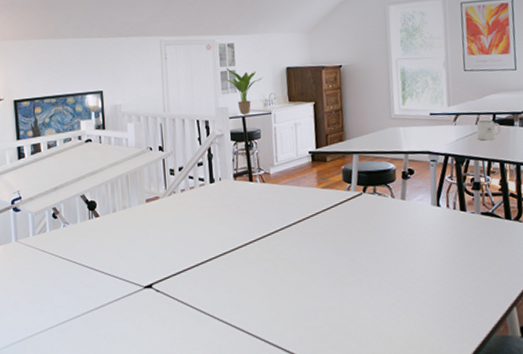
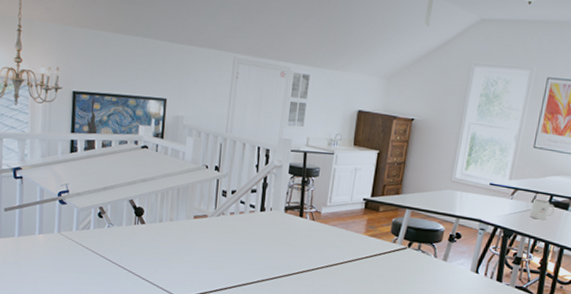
potted plant: present [224,67,263,114] -> none [293,98,333,150]

